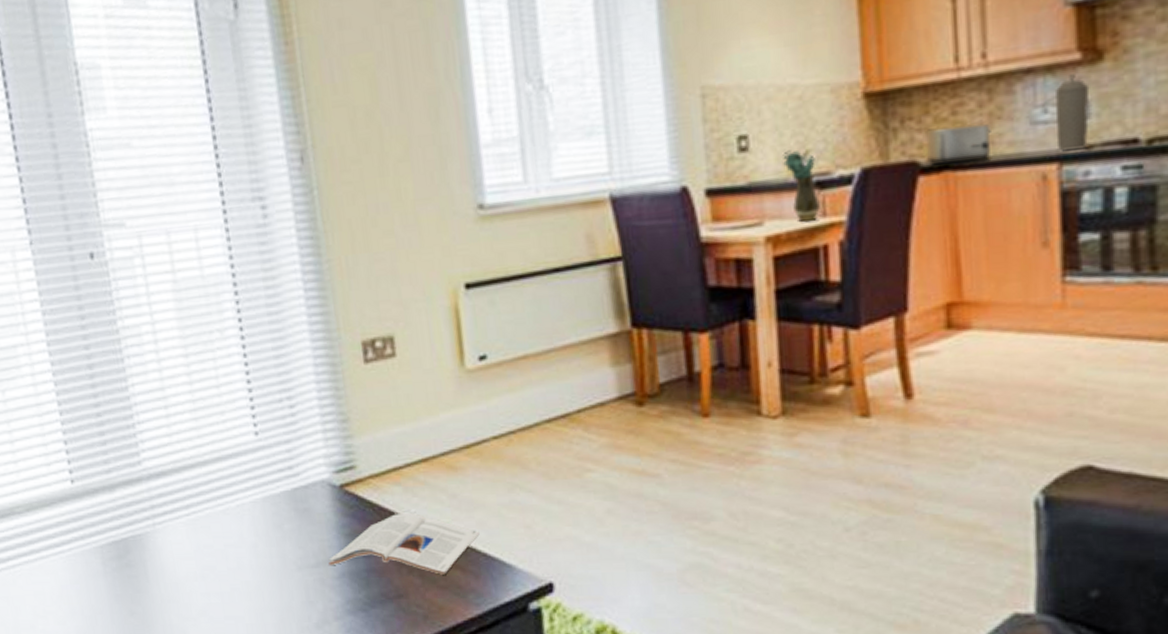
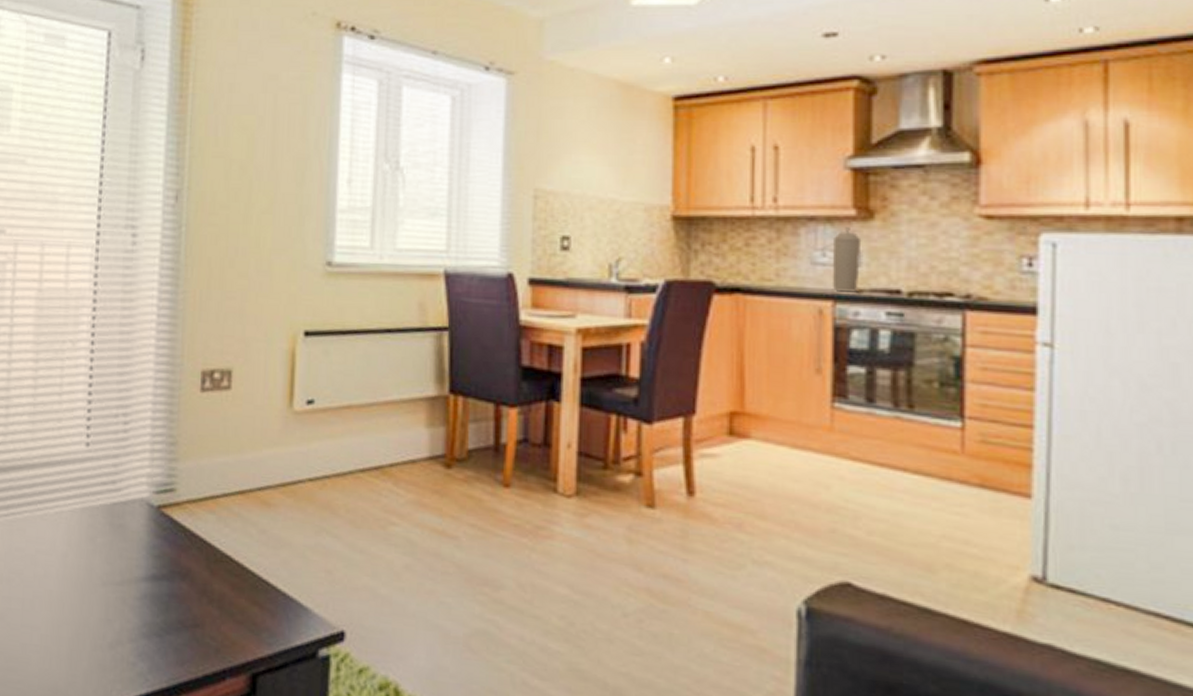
magazine: present [328,512,480,575] -> none [133,541,282,609]
vase: present [783,149,820,222] -> none [598,253,627,320]
toaster: present [926,123,991,165] -> none [722,255,777,290]

